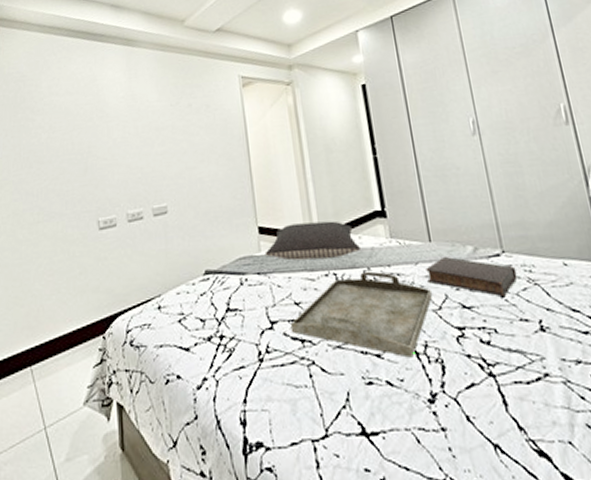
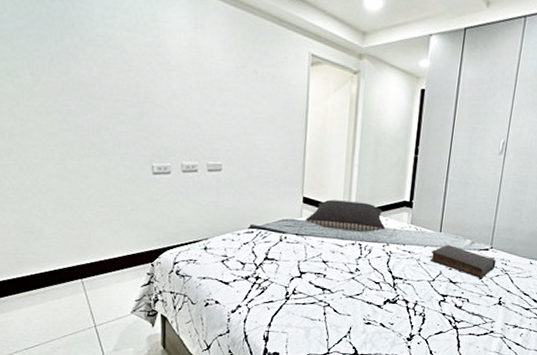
serving tray: present [290,271,432,358] -> none [315,246,431,310]

